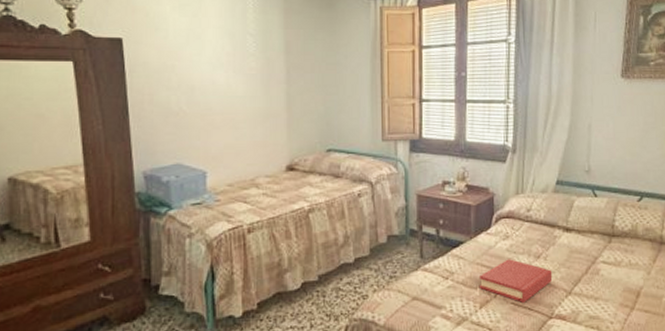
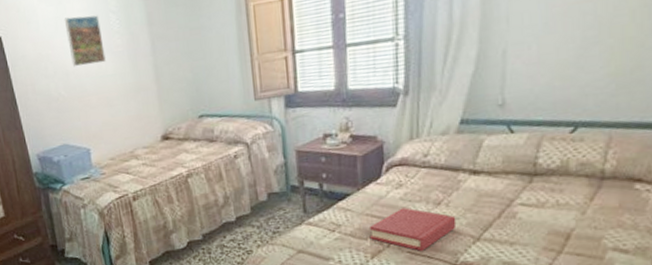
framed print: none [197,31,237,83] -> present [64,15,106,67]

